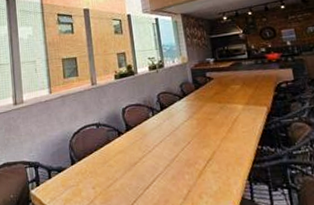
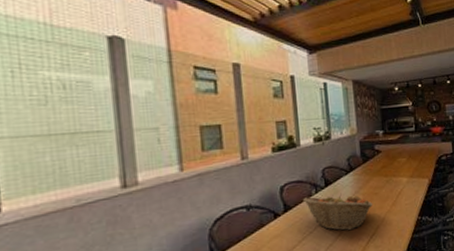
fruit basket: none [141,116,208,153] -> present [302,192,373,231]

